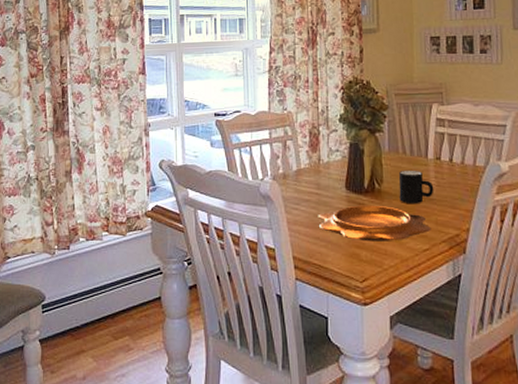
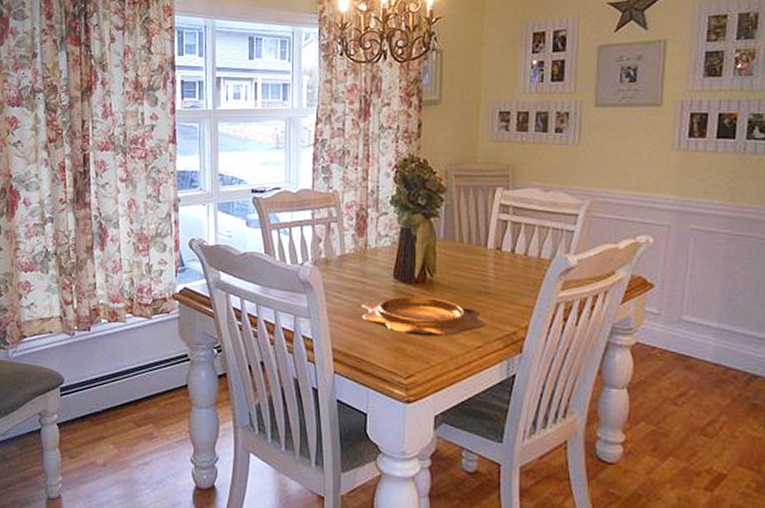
mug: present [398,170,434,204] -> none [453,259,492,298]

